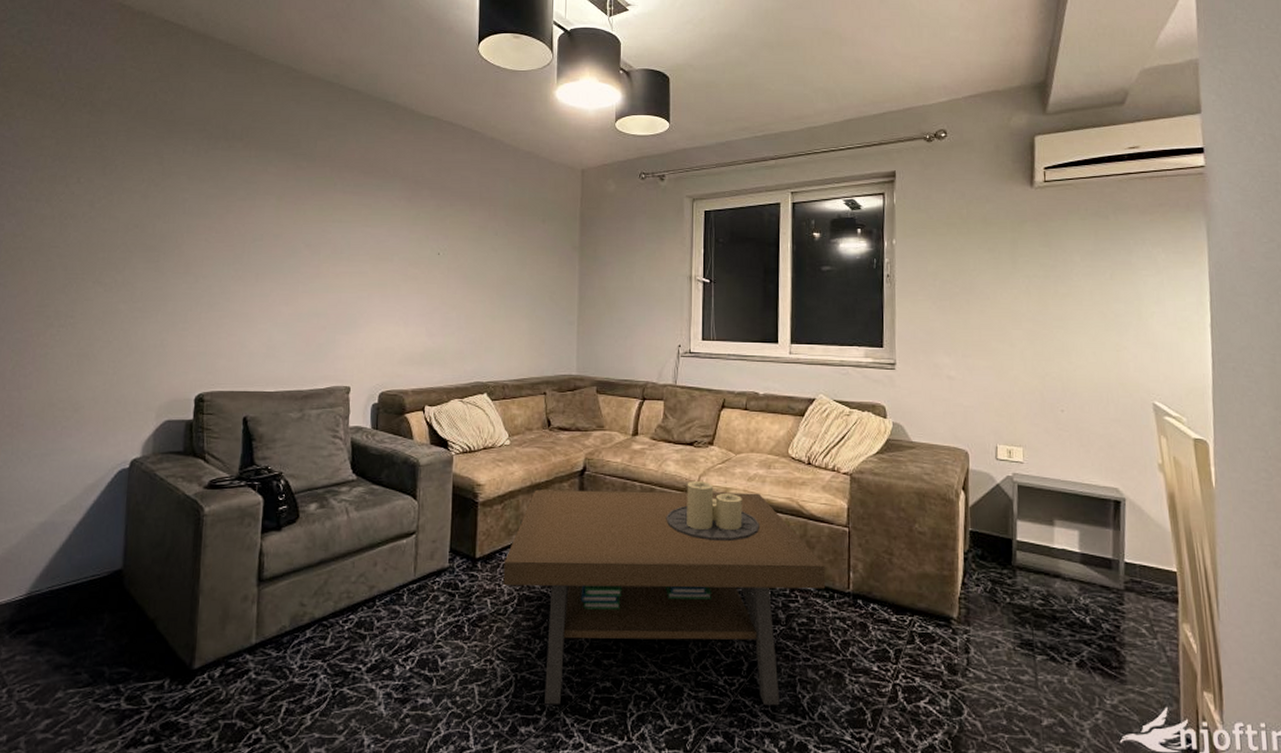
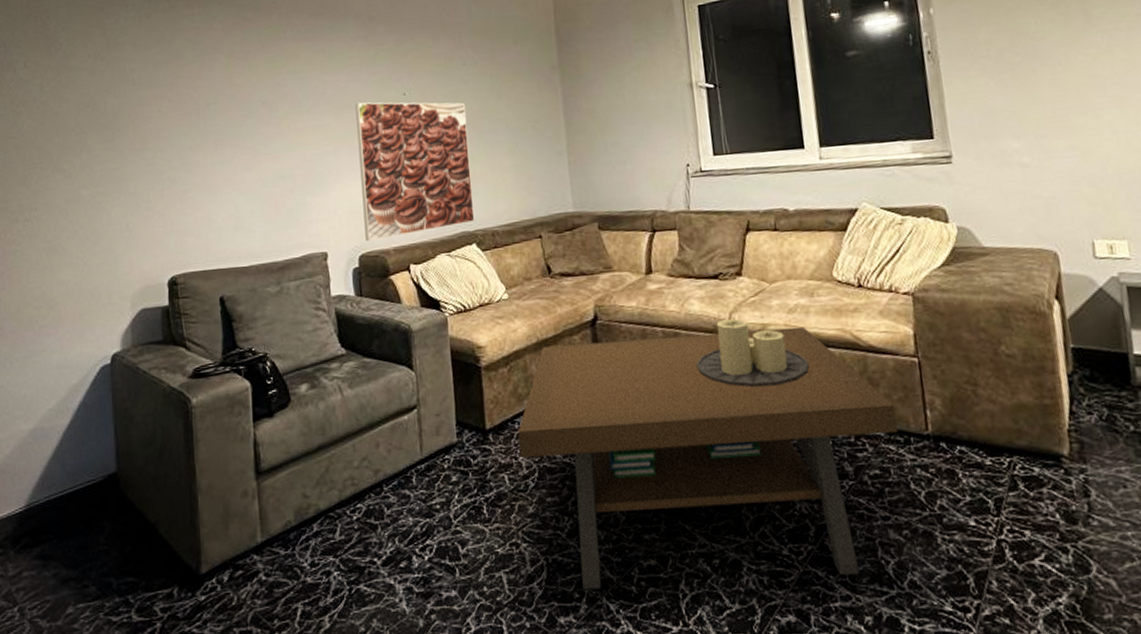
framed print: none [387,256,492,380] -> present [355,102,475,241]

